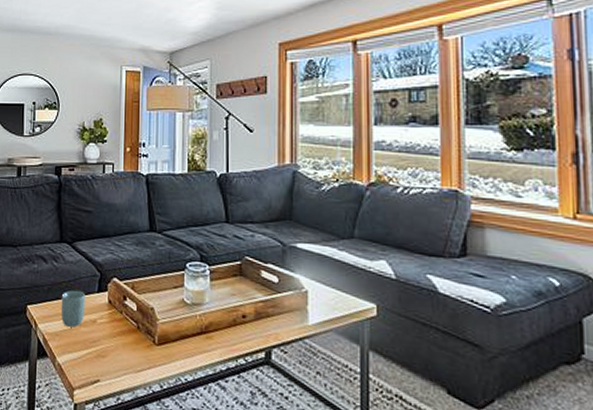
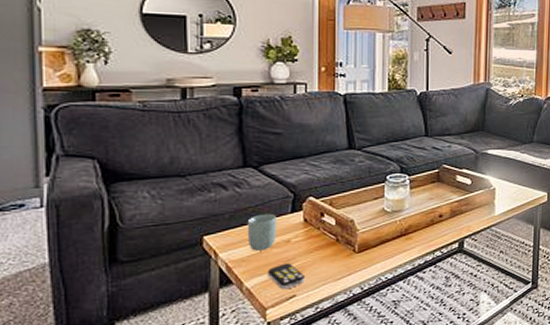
remote control: none [76,344,109,373] -> present [268,263,306,290]

